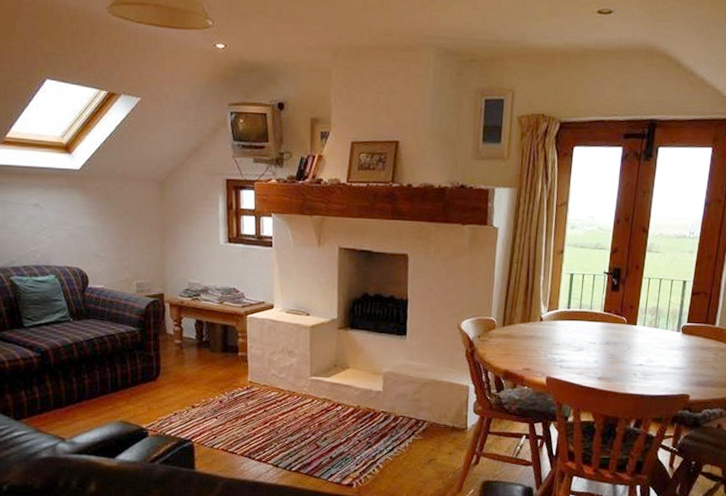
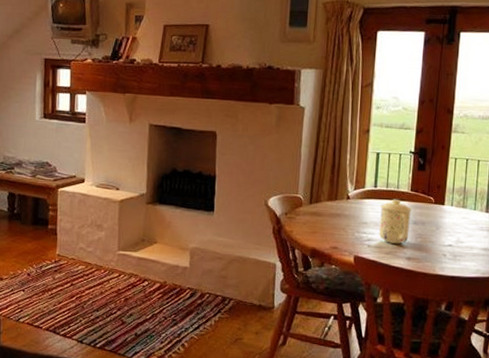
mug: none [571,320,604,364] -> present [379,199,412,244]

